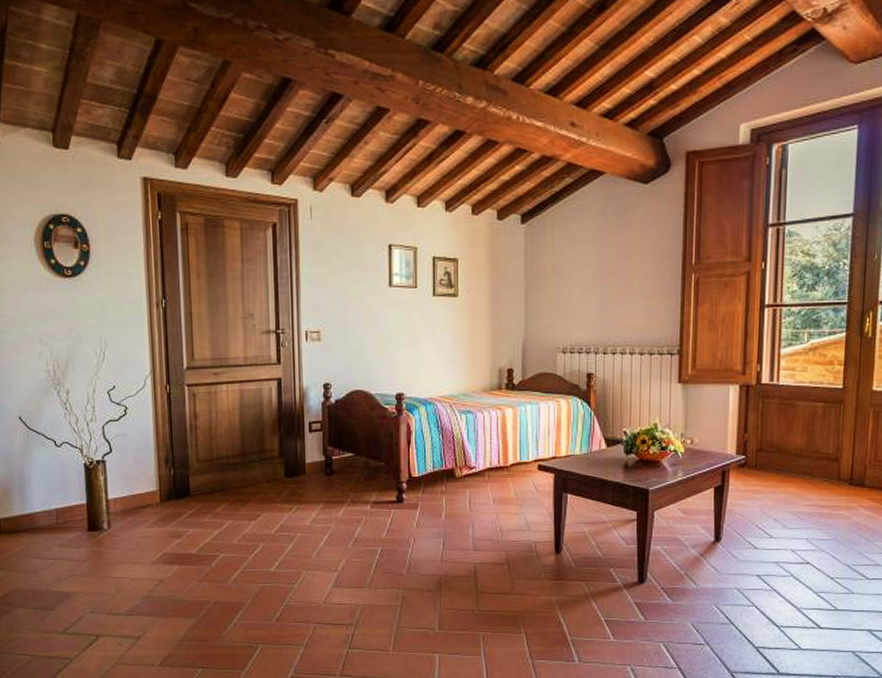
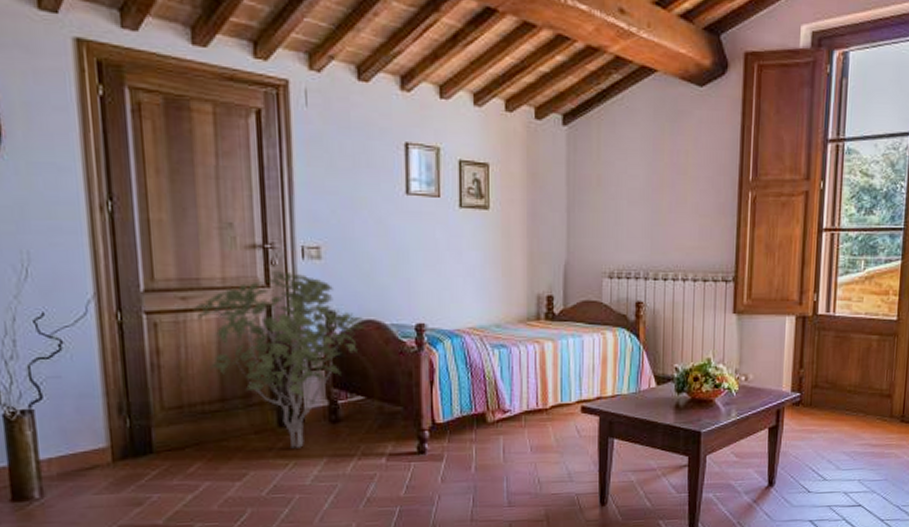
shrub: none [222,351,355,495] -> present [193,271,365,448]

